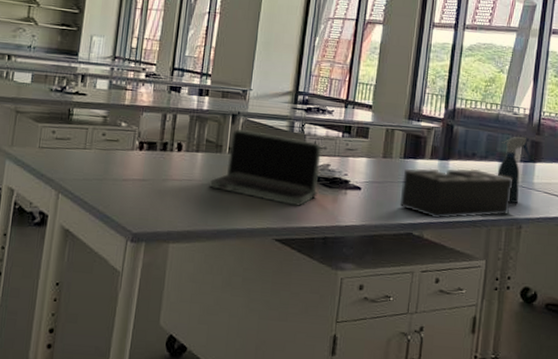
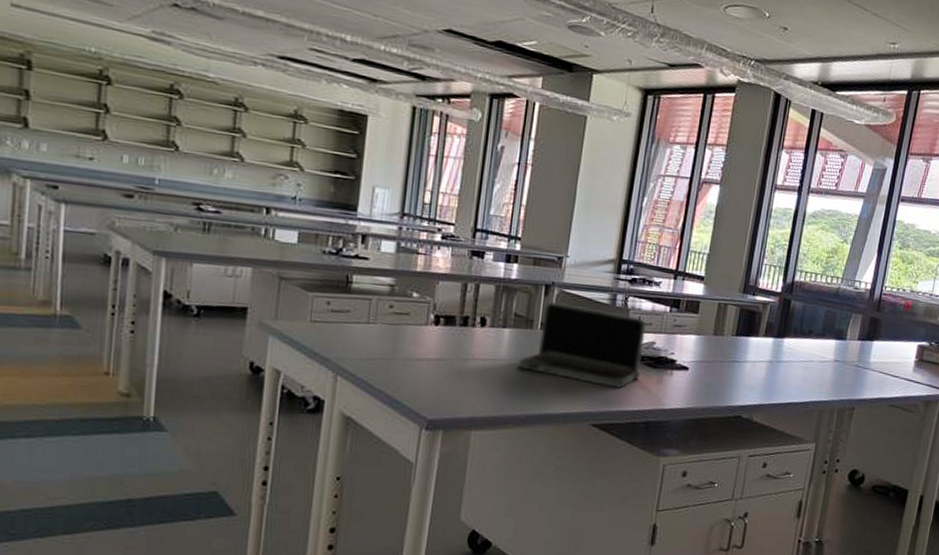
desk organizer: present [399,168,512,219] -> none [729,346,848,401]
spray bottle: present [497,136,531,203] -> none [833,312,869,384]

